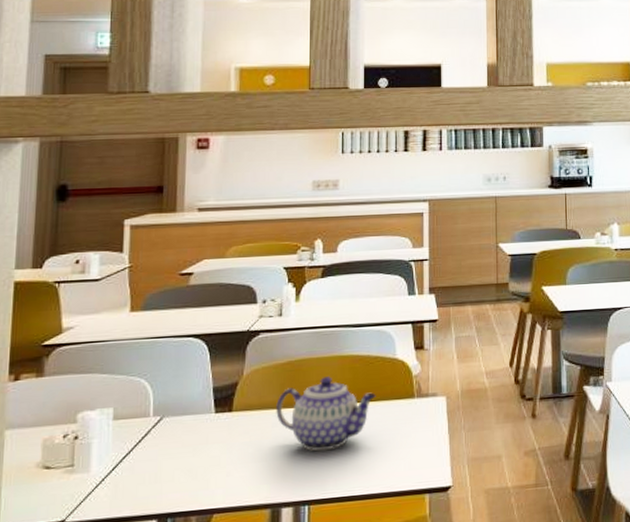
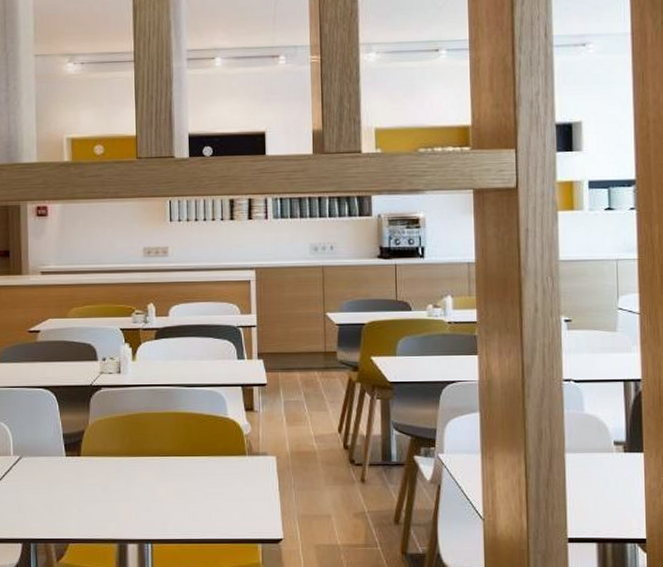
teapot: present [276,375,376,452] -> none [119,430,209,497]

